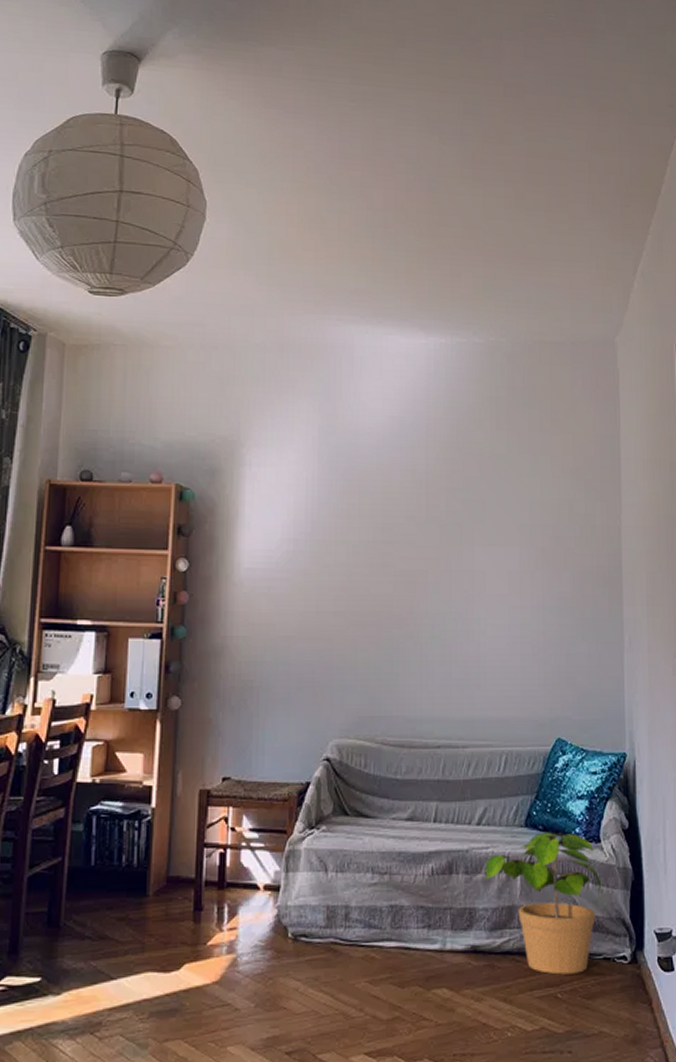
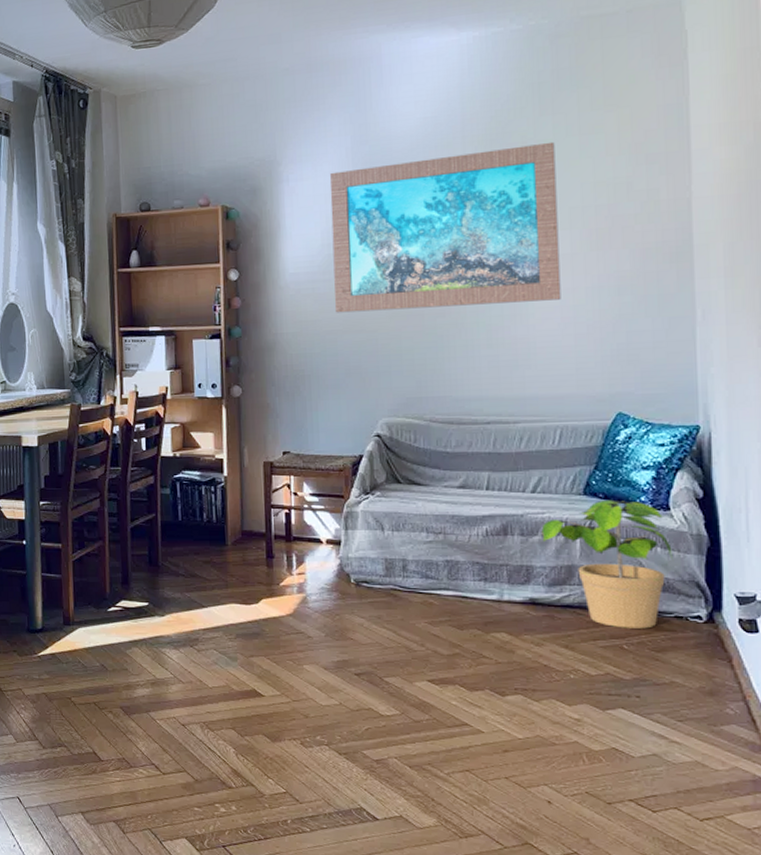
wall art: none [290,457,510,618] -> present [330,141,561,313]

